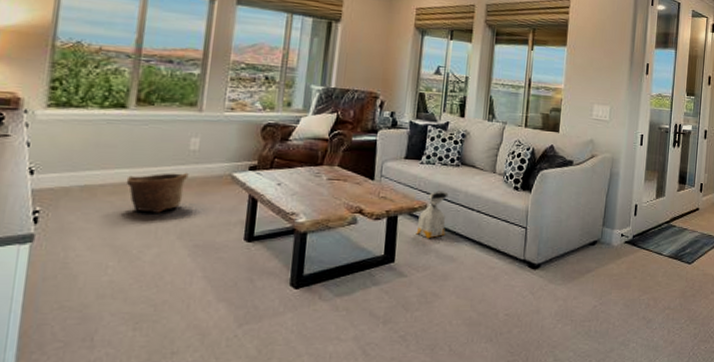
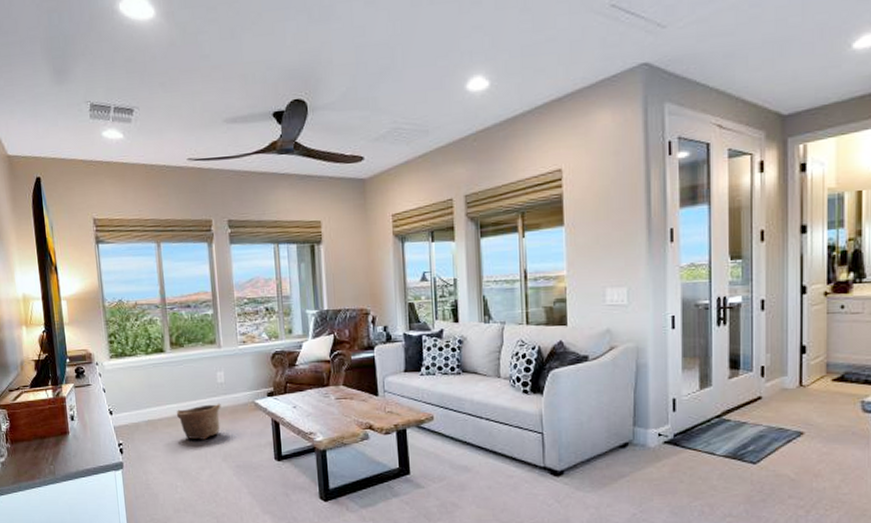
bag: present [416,191,449,239] -> none [426,401,456,450]

